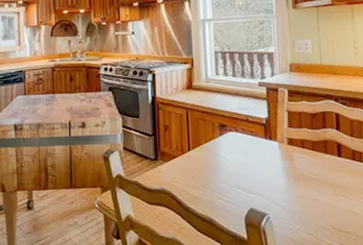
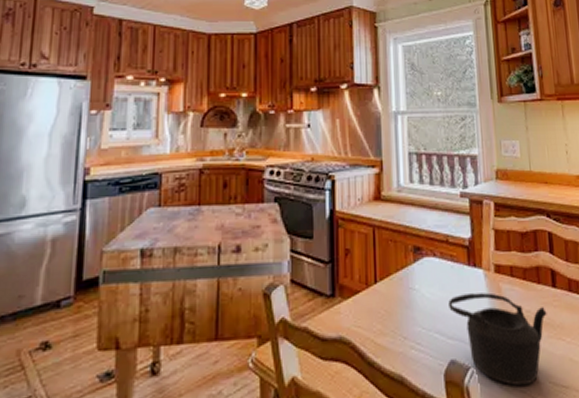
teapot: none [248,159,333,230] -> present [448,292,547,387]

